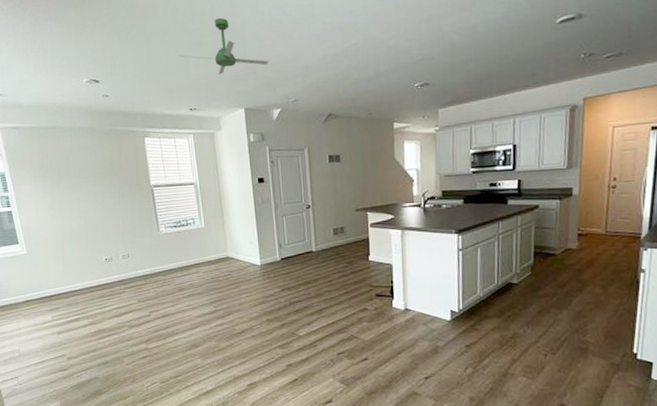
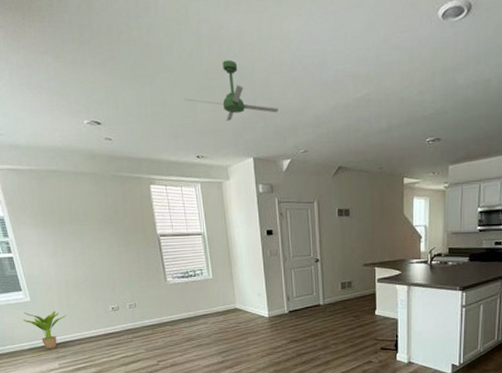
potted plant: none [18,263,61,301] -> present [22,311,66,349]

